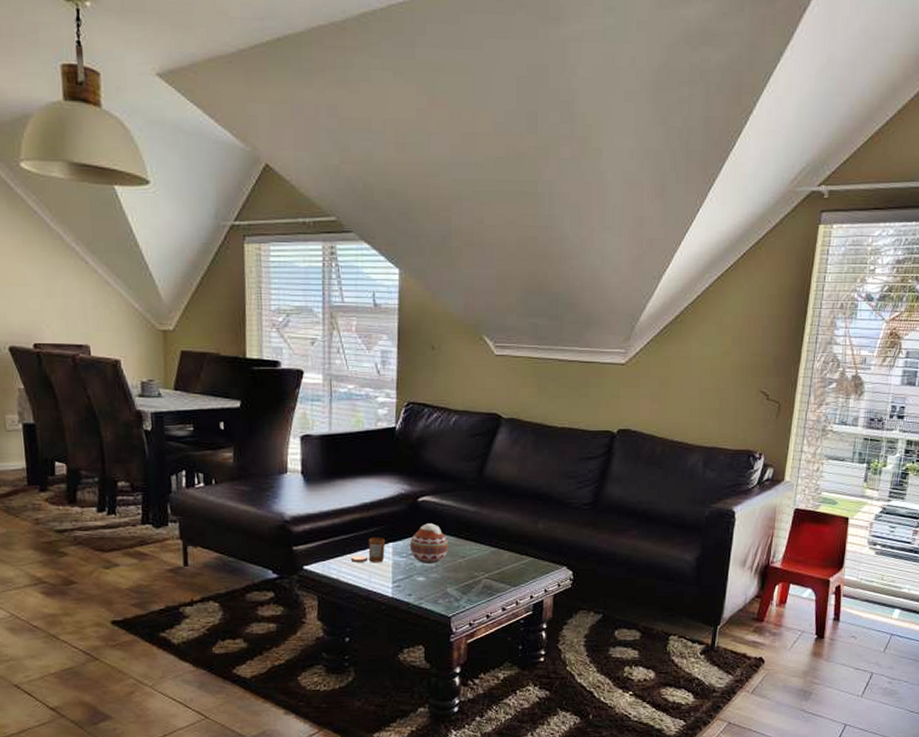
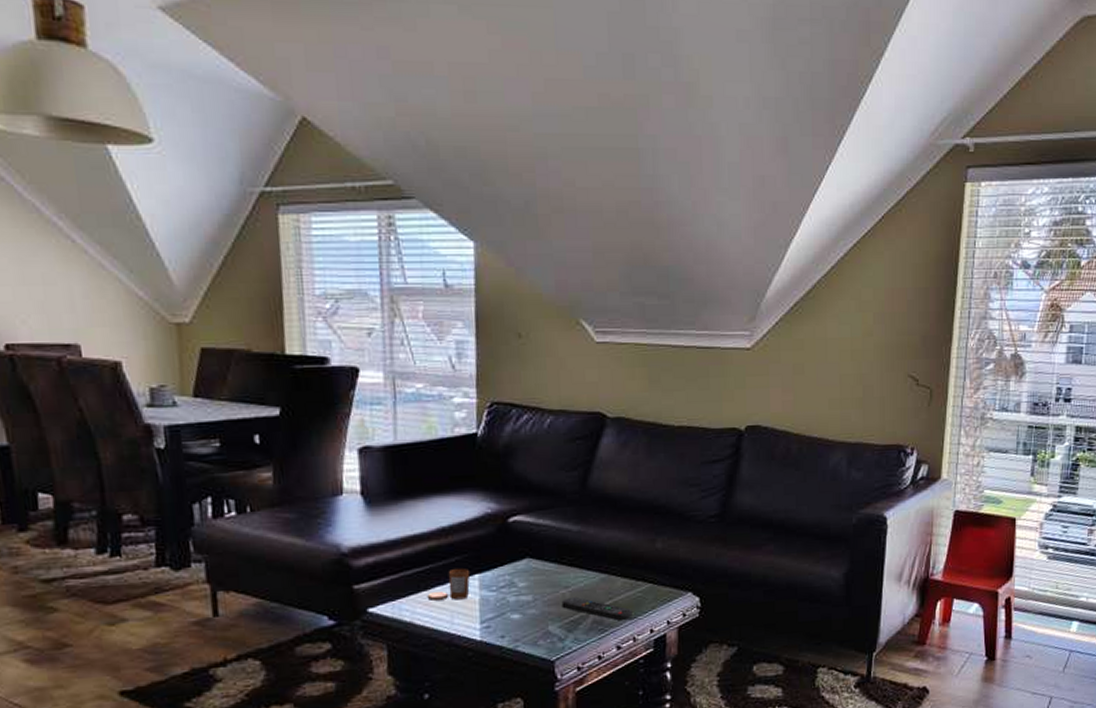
decorative ball: present [409,523,449,565] -> none [500,548,549,599]
remote control: none [458,565,516,587] -> present [561,596,633,621]

